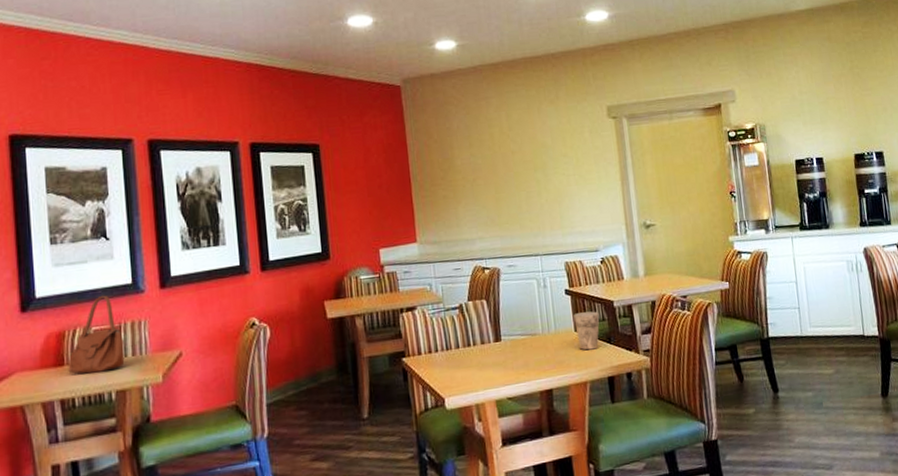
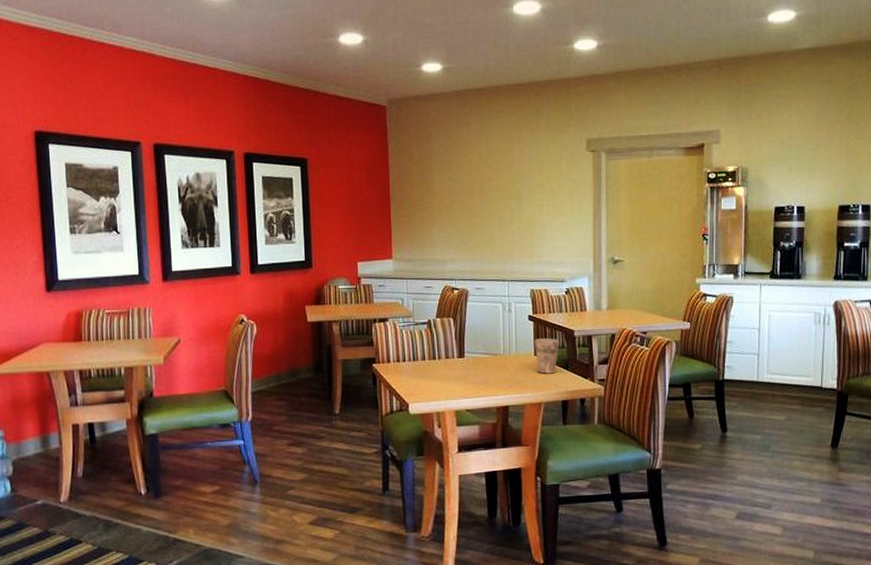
handbag: present [68,295,125,374] -> none [85,283,132,350]

